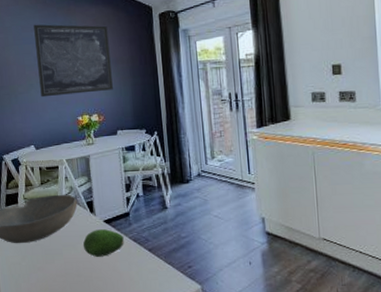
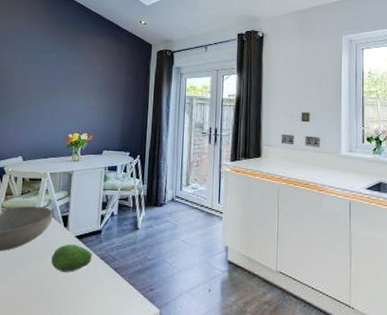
wall art: present [33,24,113,98] -> none [37,47,110,113]

